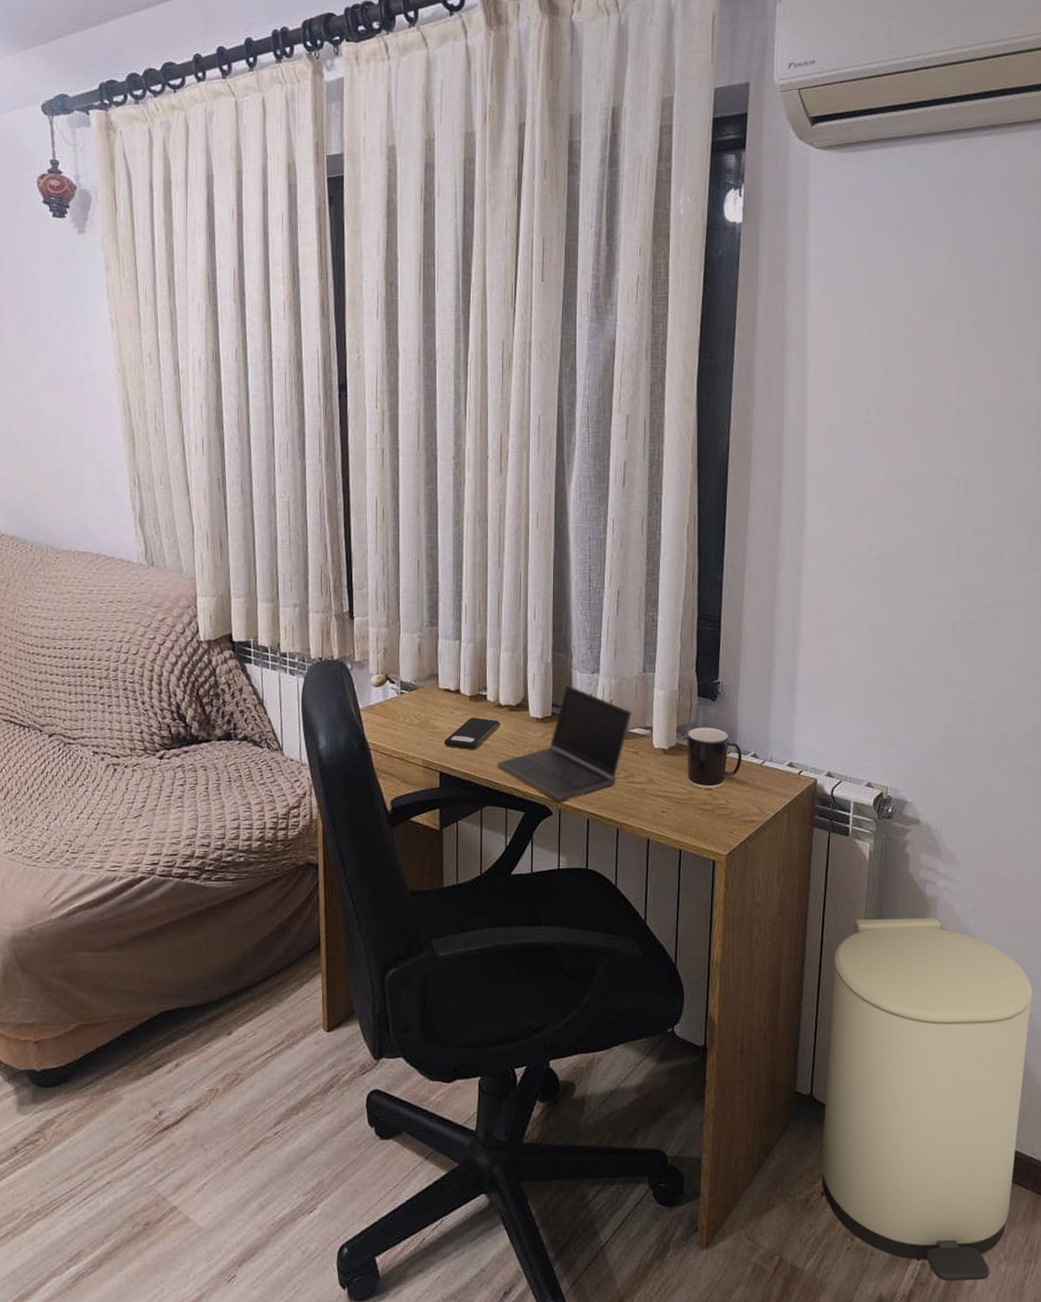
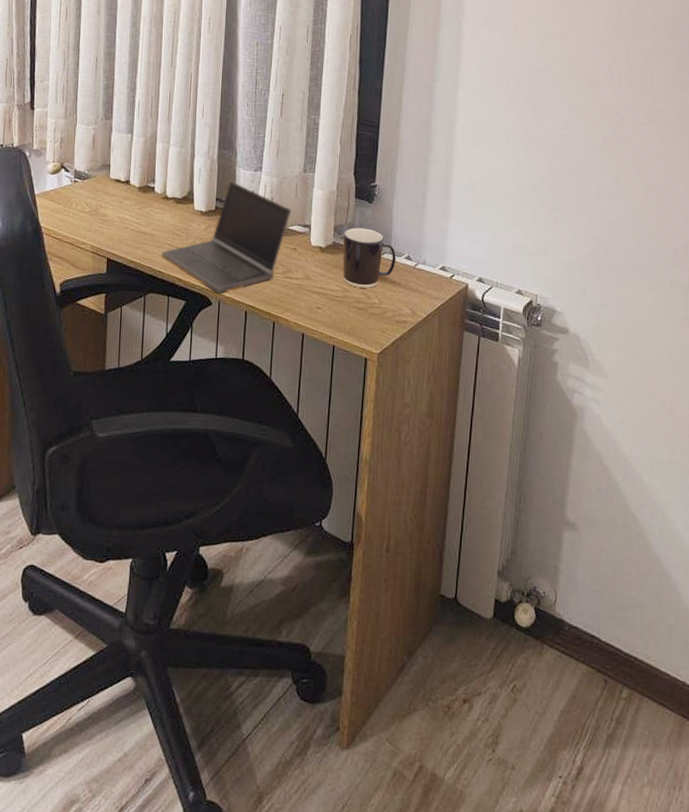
phone: present [443,717,500,751] -> none [112,208,166,240]
pedal bin: present [821,918,1032,1282] -> none [464,424,679,804]

